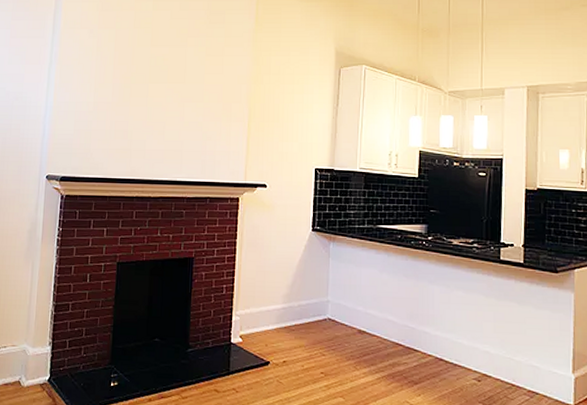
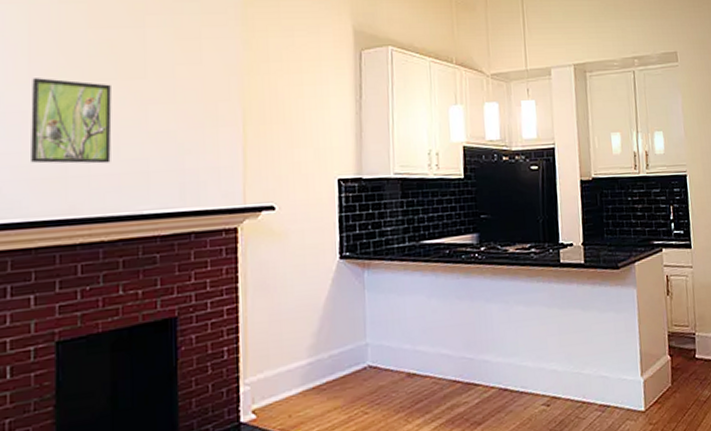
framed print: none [111,80,162,142] -> present [31,78,112,164]

